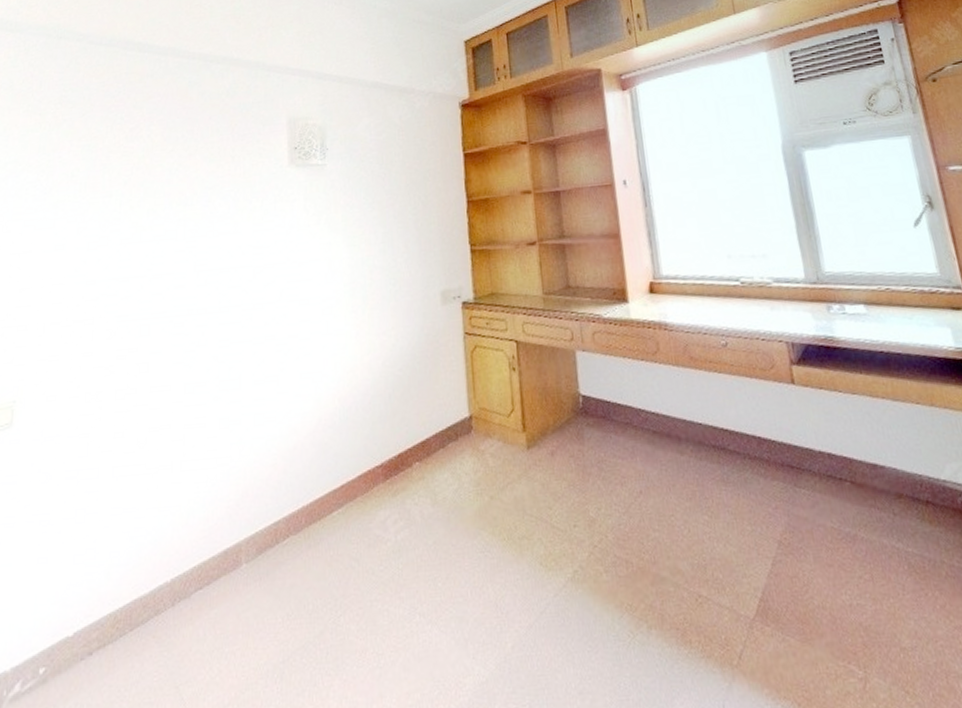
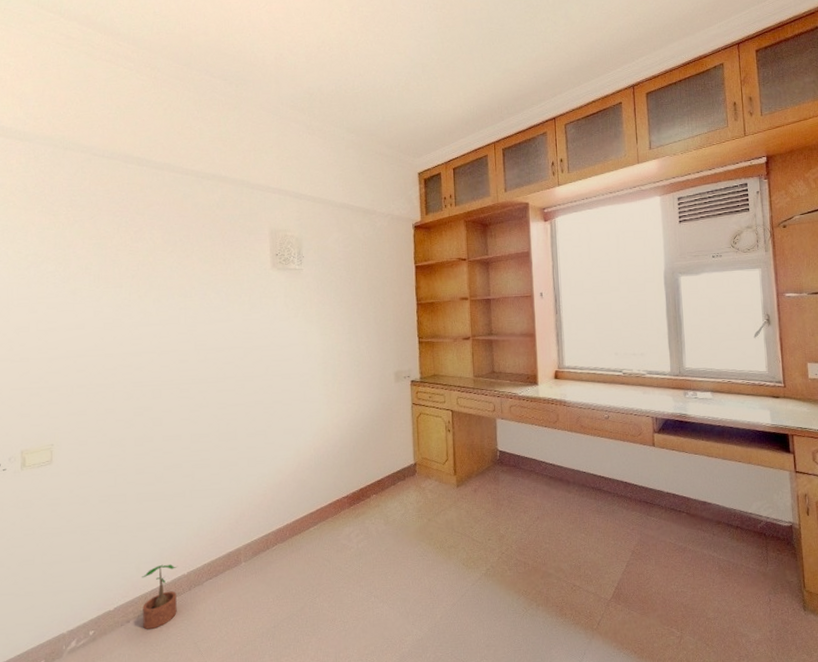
potted plant: none [109,566,158,665] -> present [142,564,177,629]

